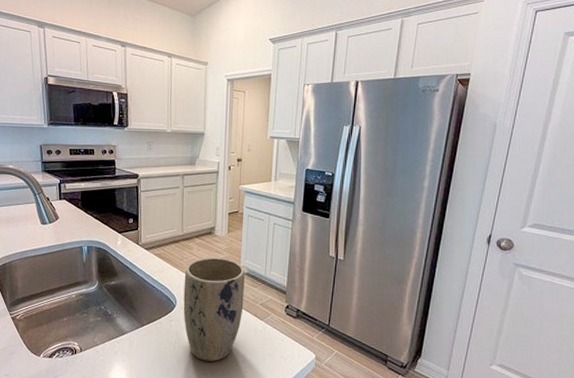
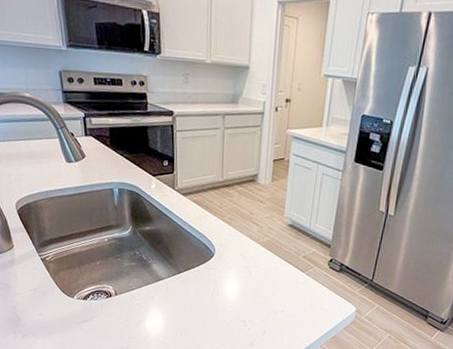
plant pot: present [183,257,245,361] -> none [222,206,289,310]

